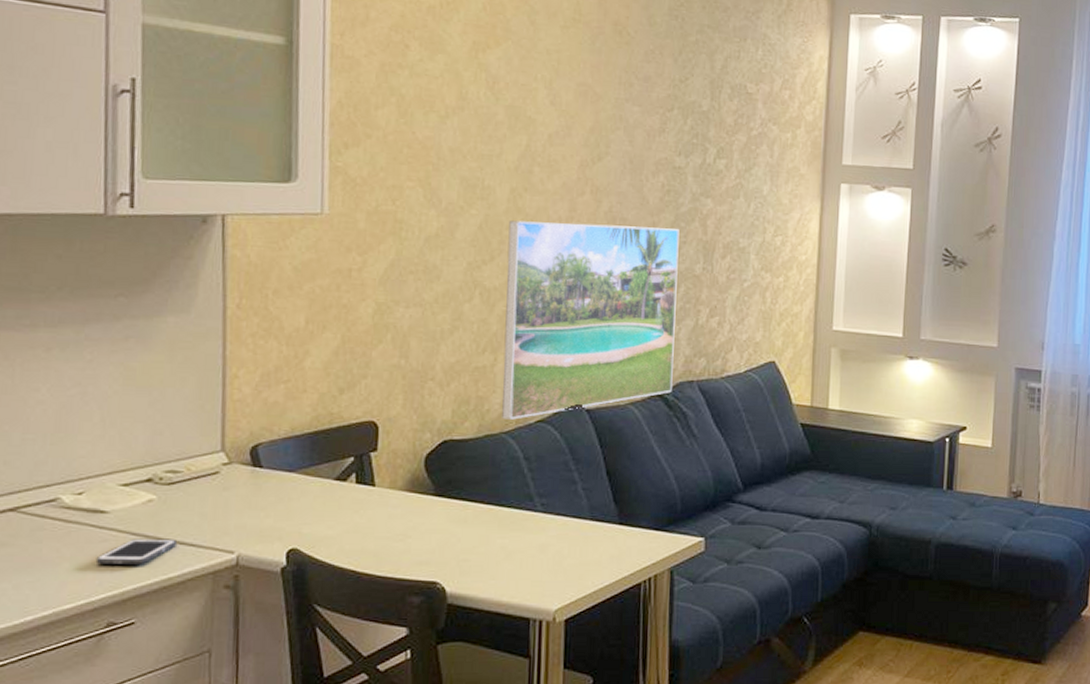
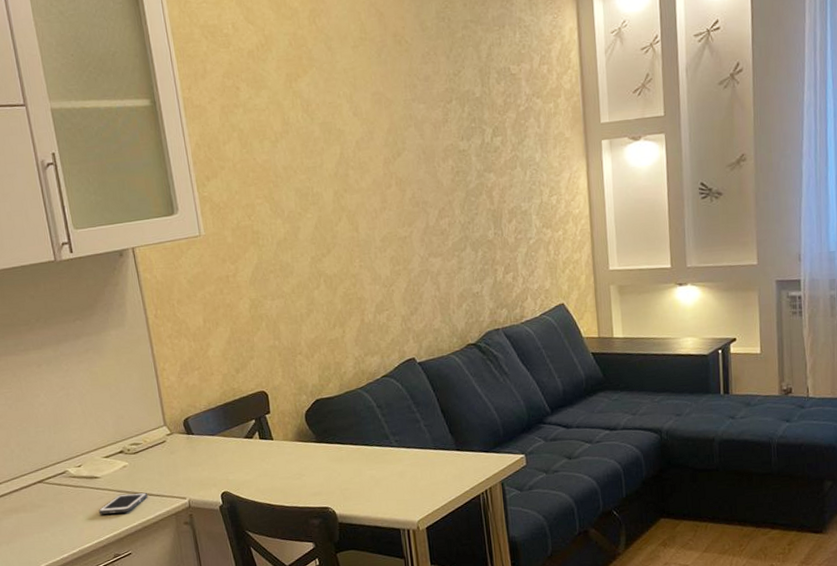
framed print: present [502,220,680,420] -> none [337,203,483,378]

